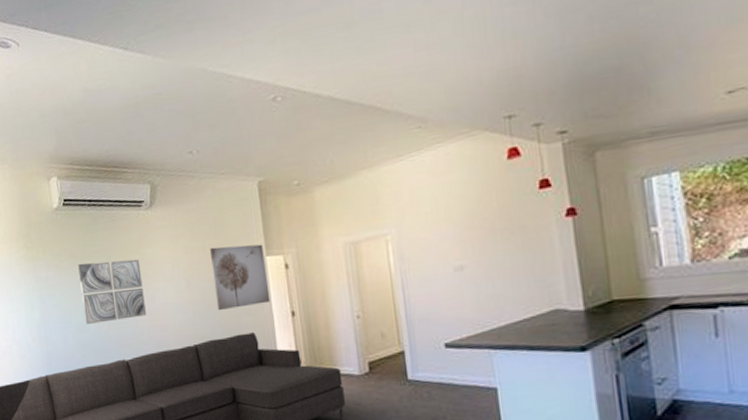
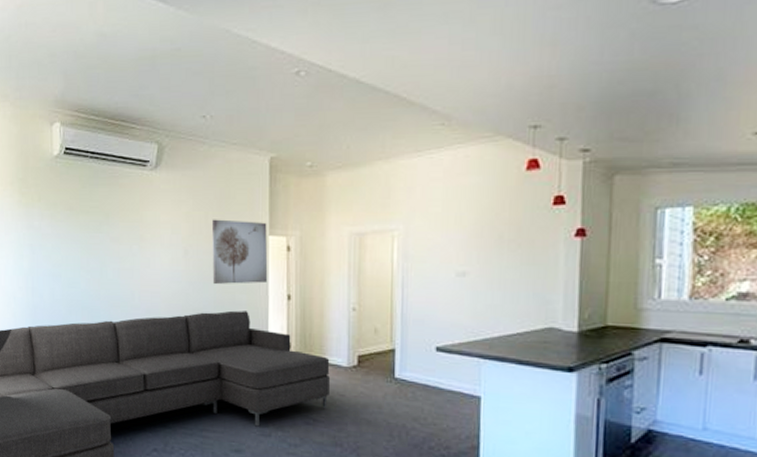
wall art: present [78,259,146,324] -> none [73,217,139,281]

